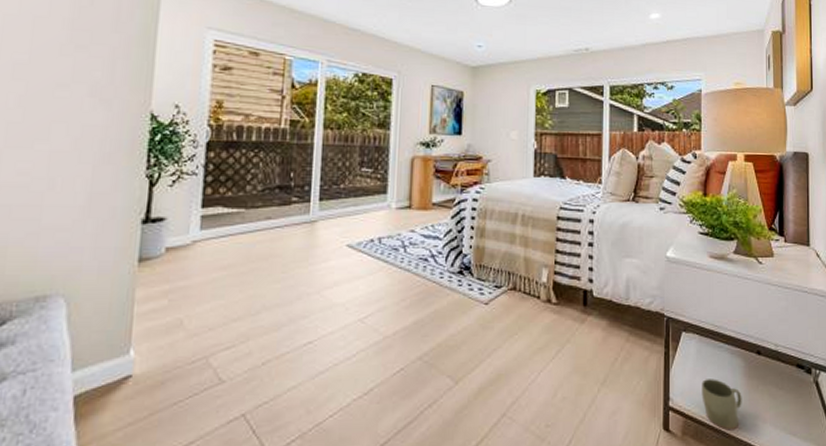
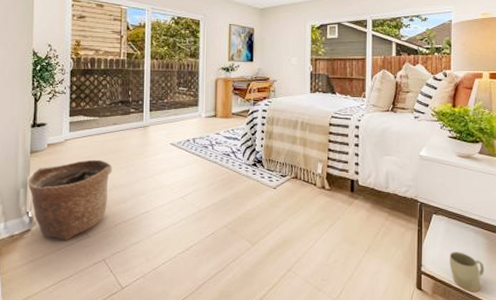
basket: none [131,269,262,391] -> present [27,159,112,241]

